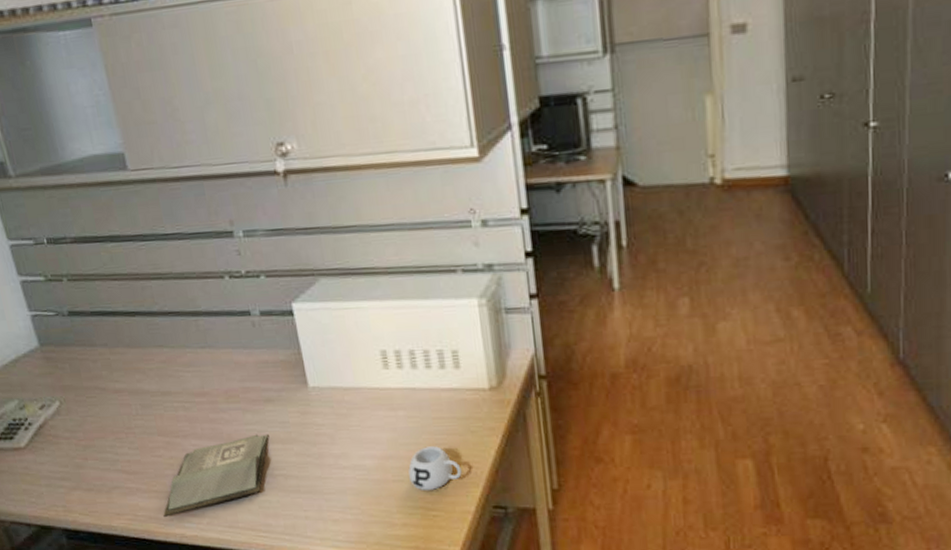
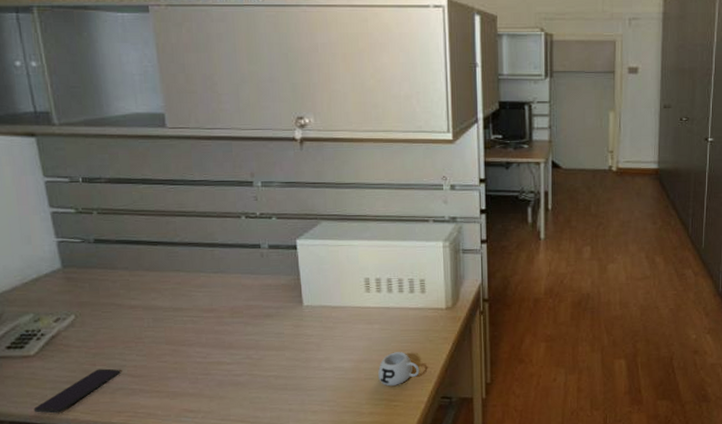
smartphone: none [32,463,115,514] -> present [33,368,121,414]
hardback book: present [163,434,269,518] -> none [162,342,265,414]

